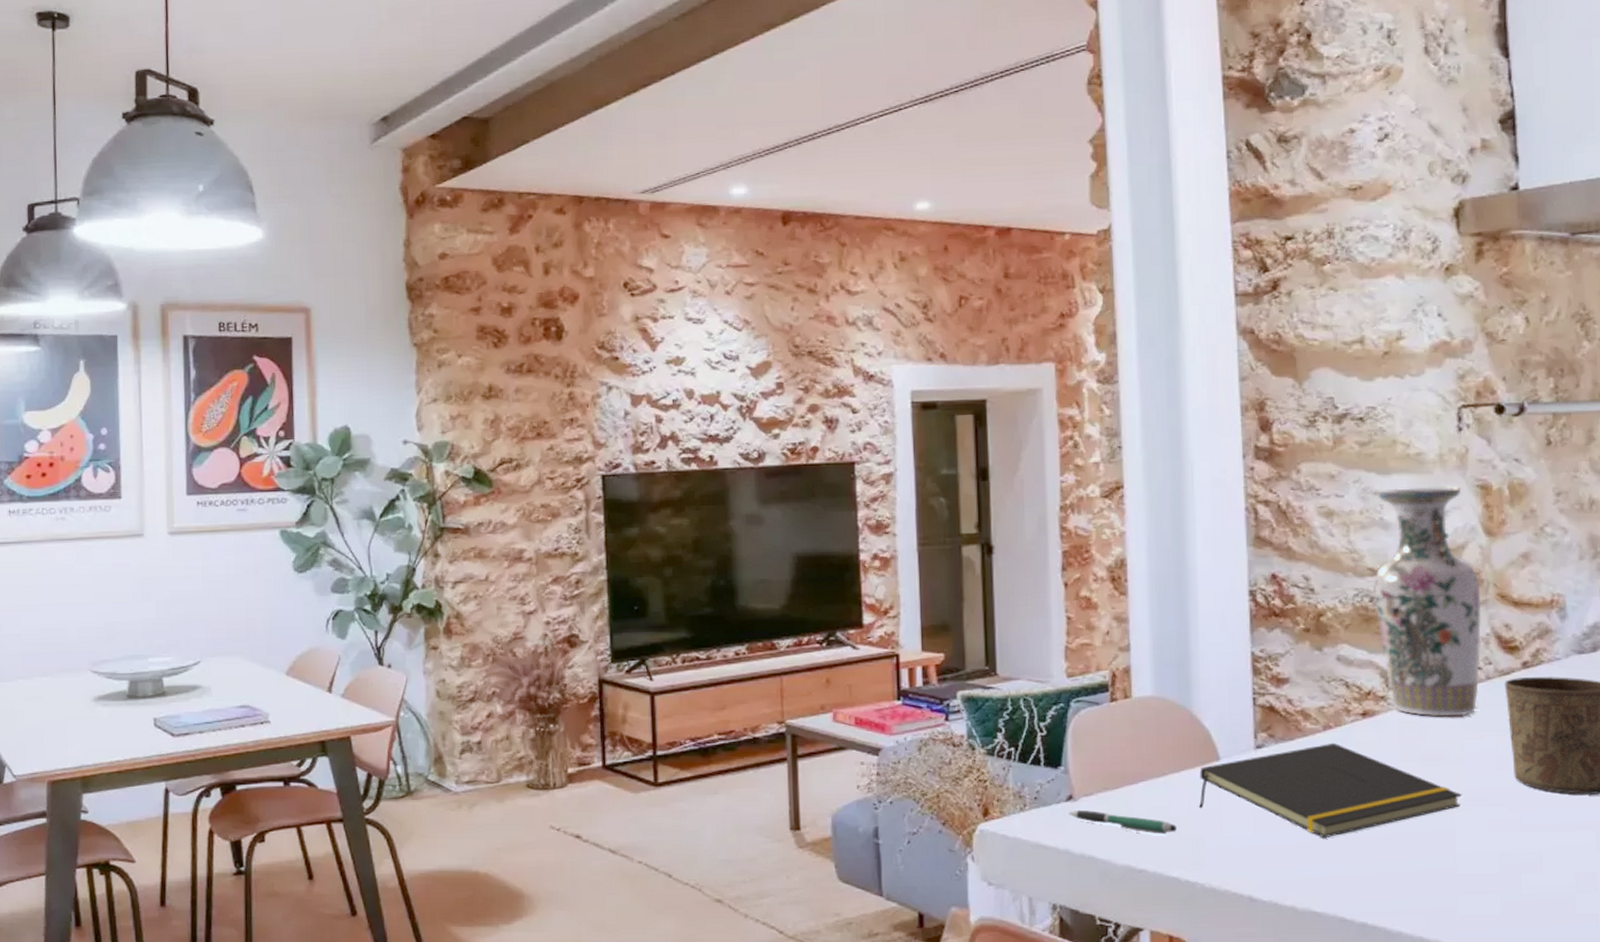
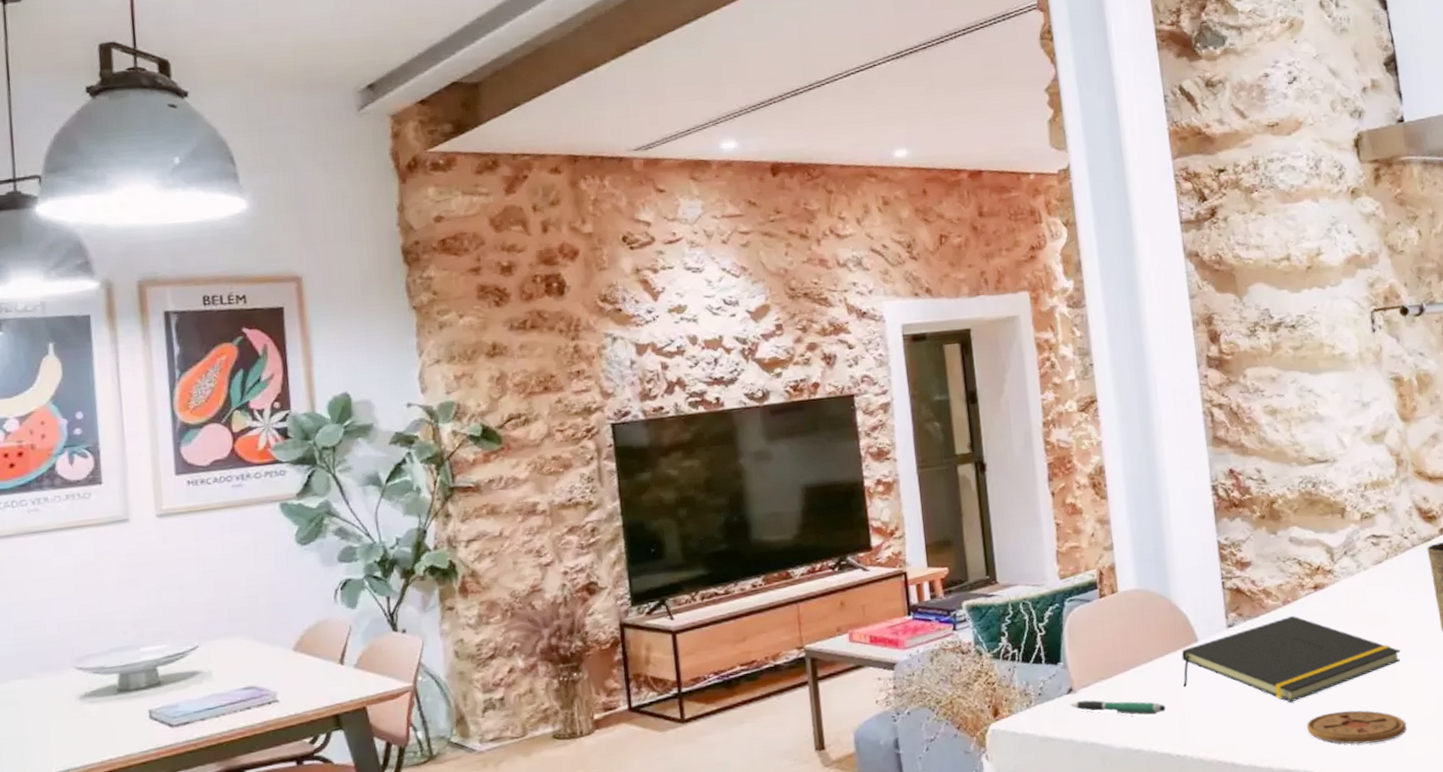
coaster: none [1341,854,1461,894] -> present [1307,710,1406,744]
vase: present [1374,486,1482,717] -> none [1311,380,1407,585]

